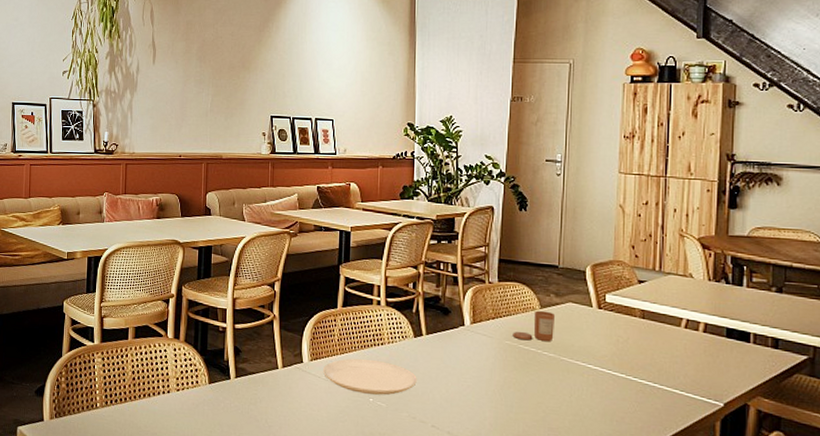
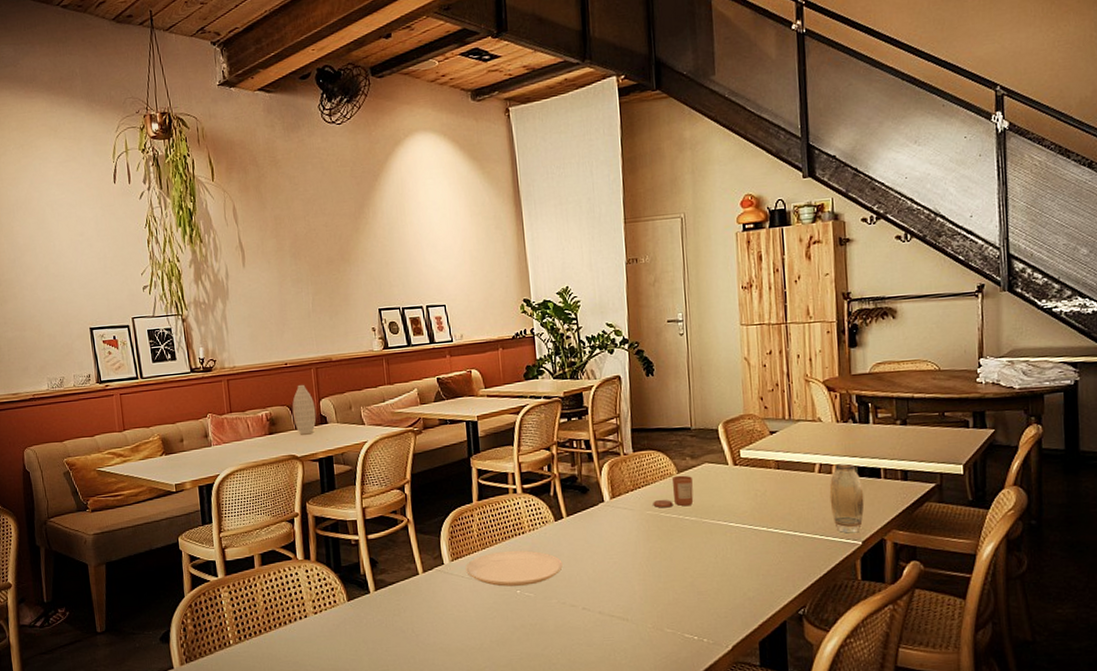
vase: none [180,176,202,223] -> present [291,384,317,435]
vase: none [694,322,730,394] -> present [829,463,865,534]

